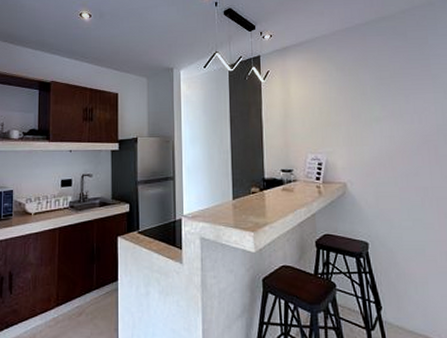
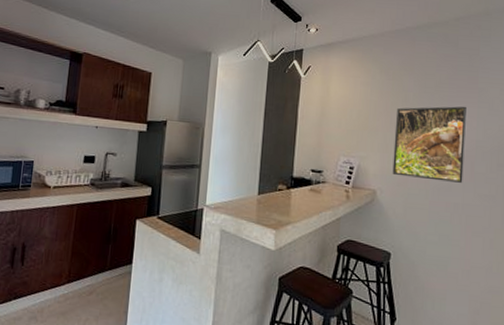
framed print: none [356,93,429,167] -> present [392,106,468,183]

